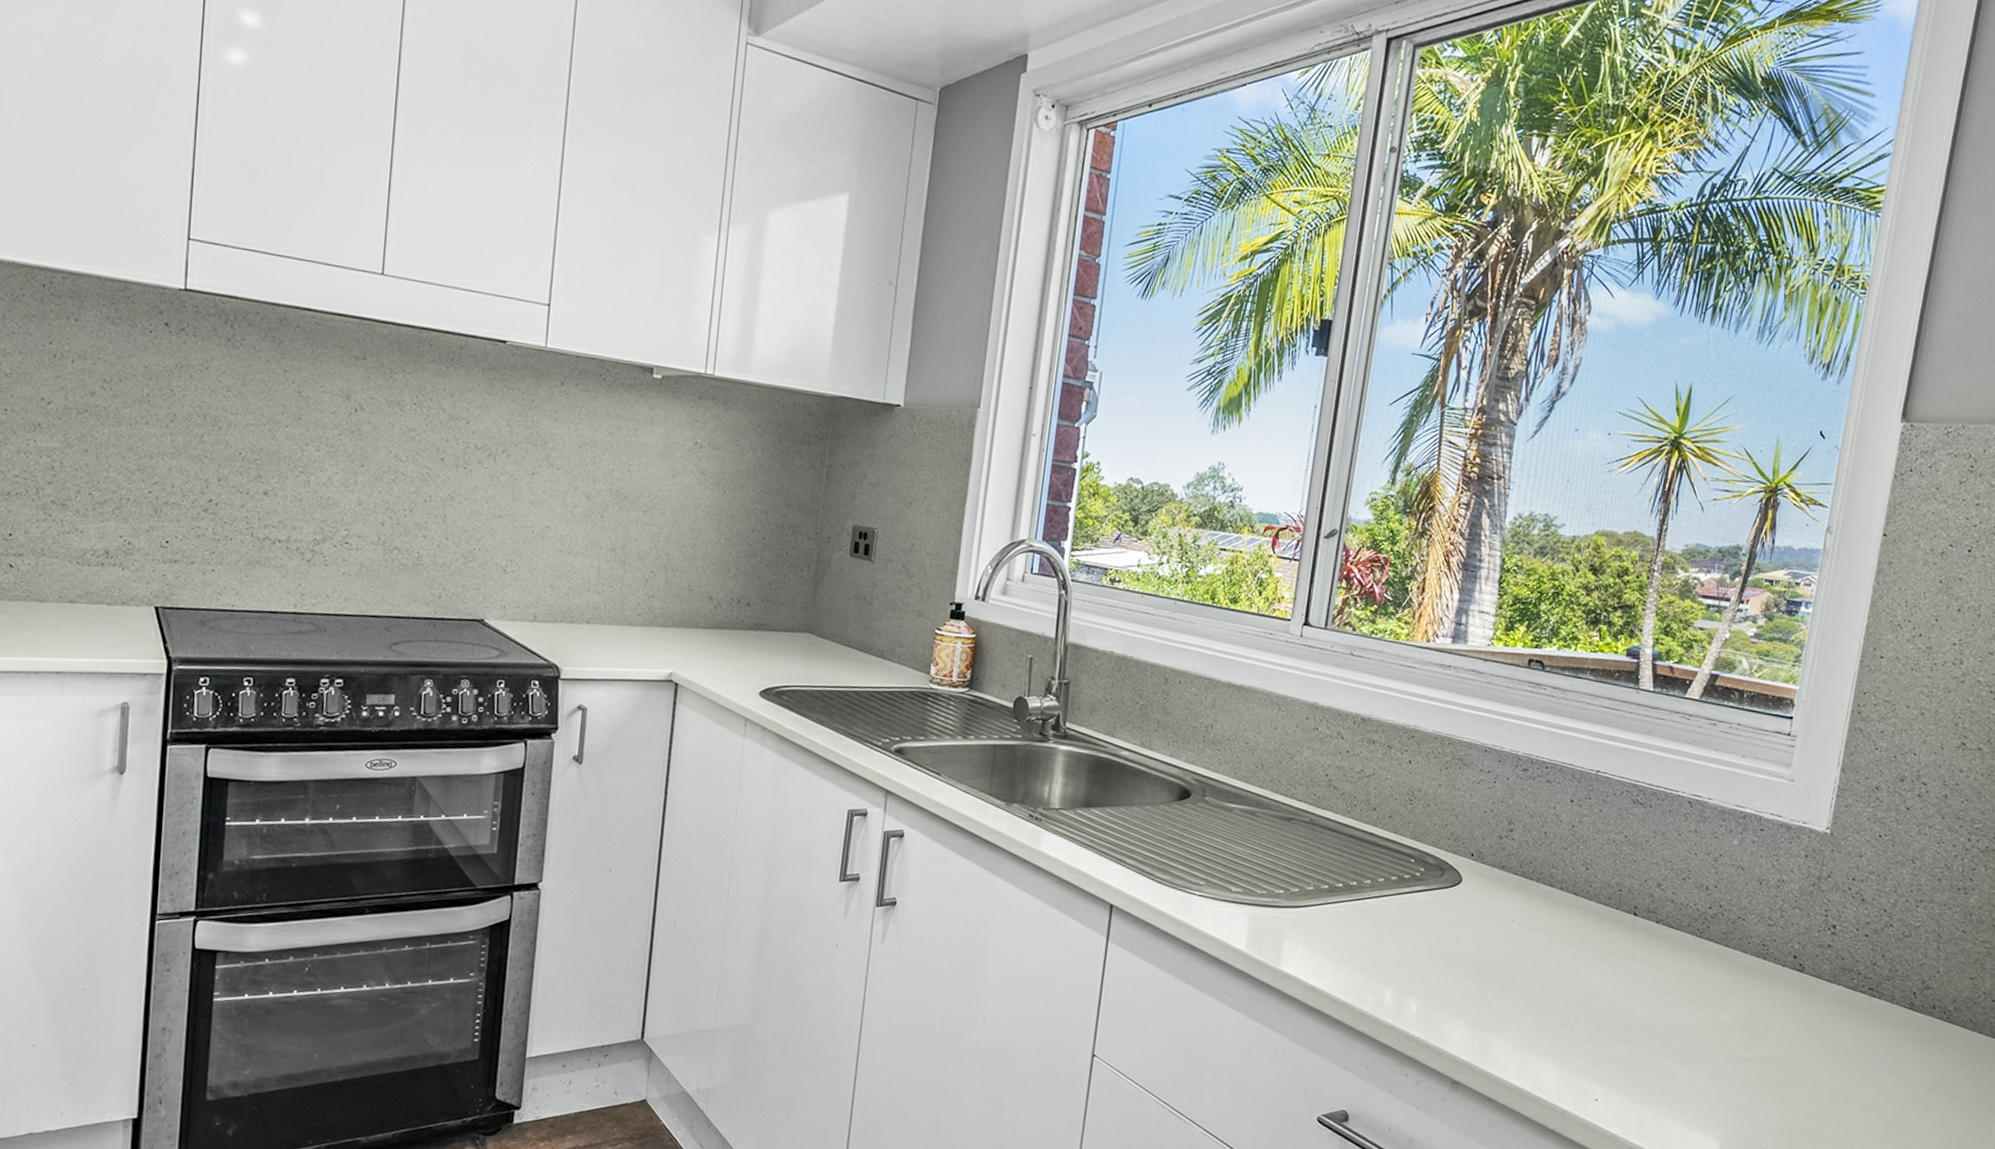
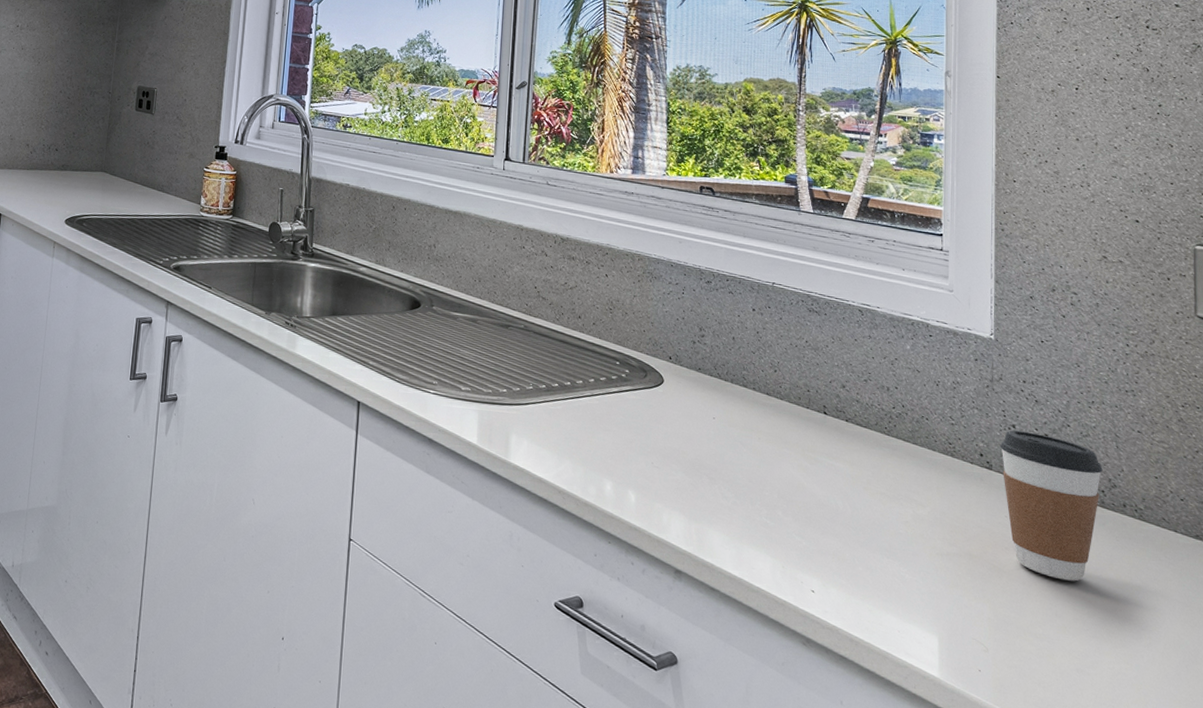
coffee cup: none [1812,930,1919,1085] -> present [999,430,1103,582]

